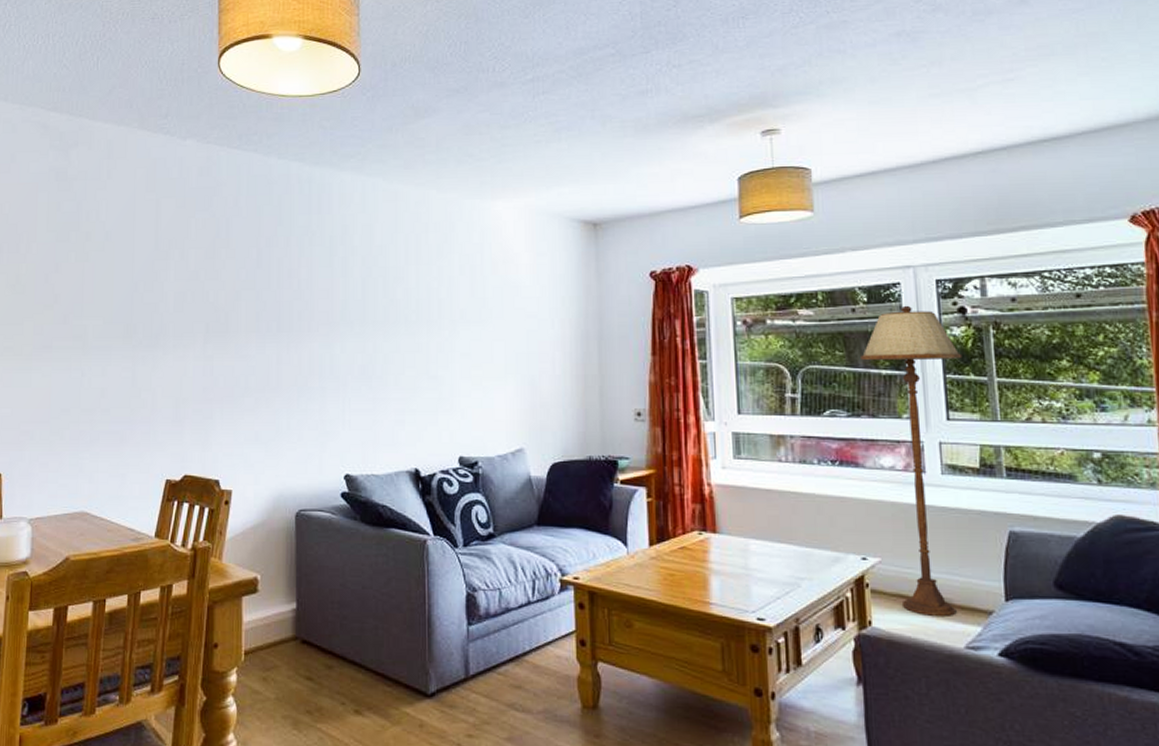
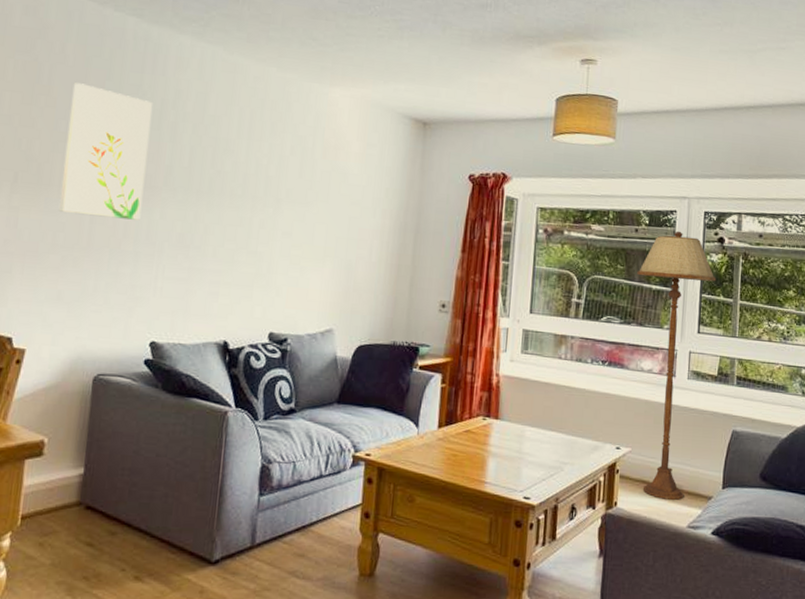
wall art: none [247,232,323,357] -> present [58,83,153,220]

